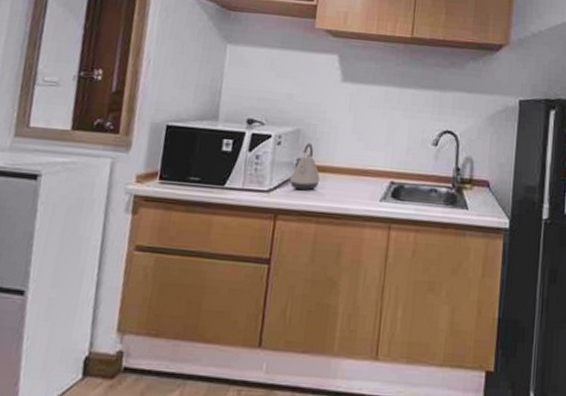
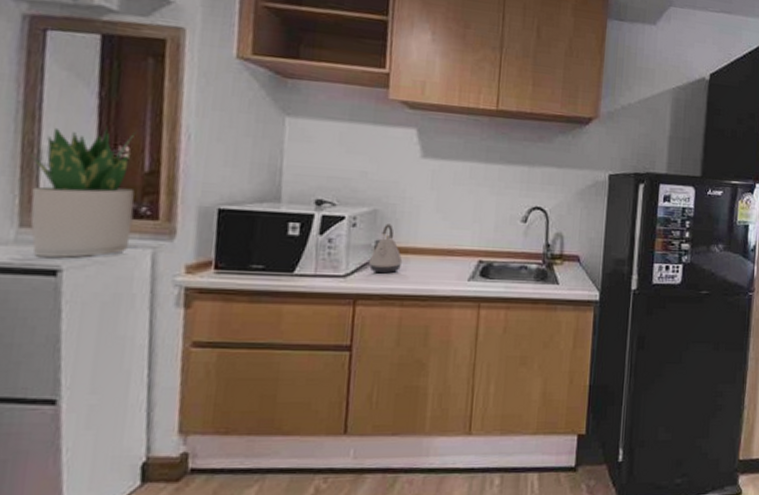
planter: none [22,52,109,165] -> present [27,125,136,258]

